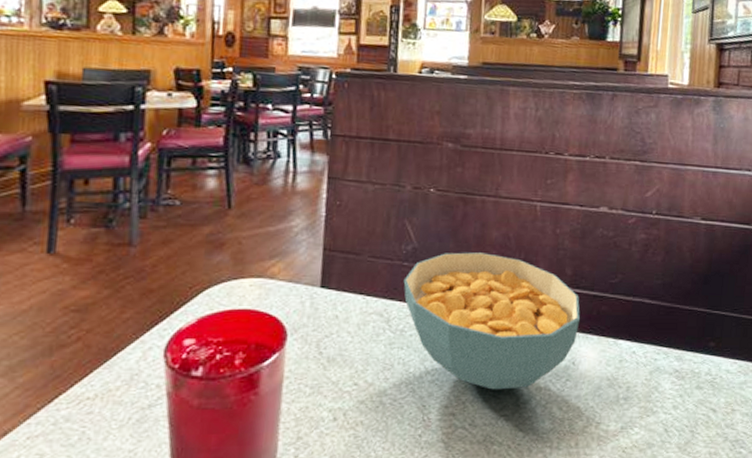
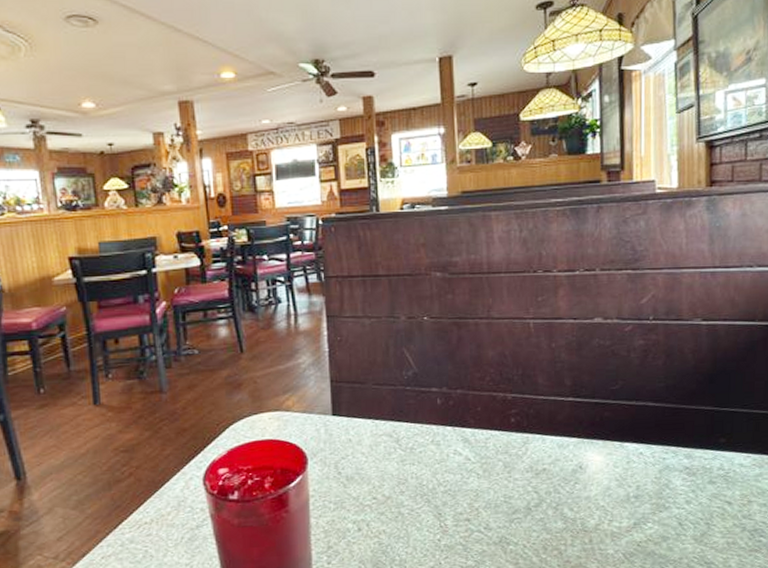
cereal bowl: present [403,252,580,390] -> none [408,372,583,496]

